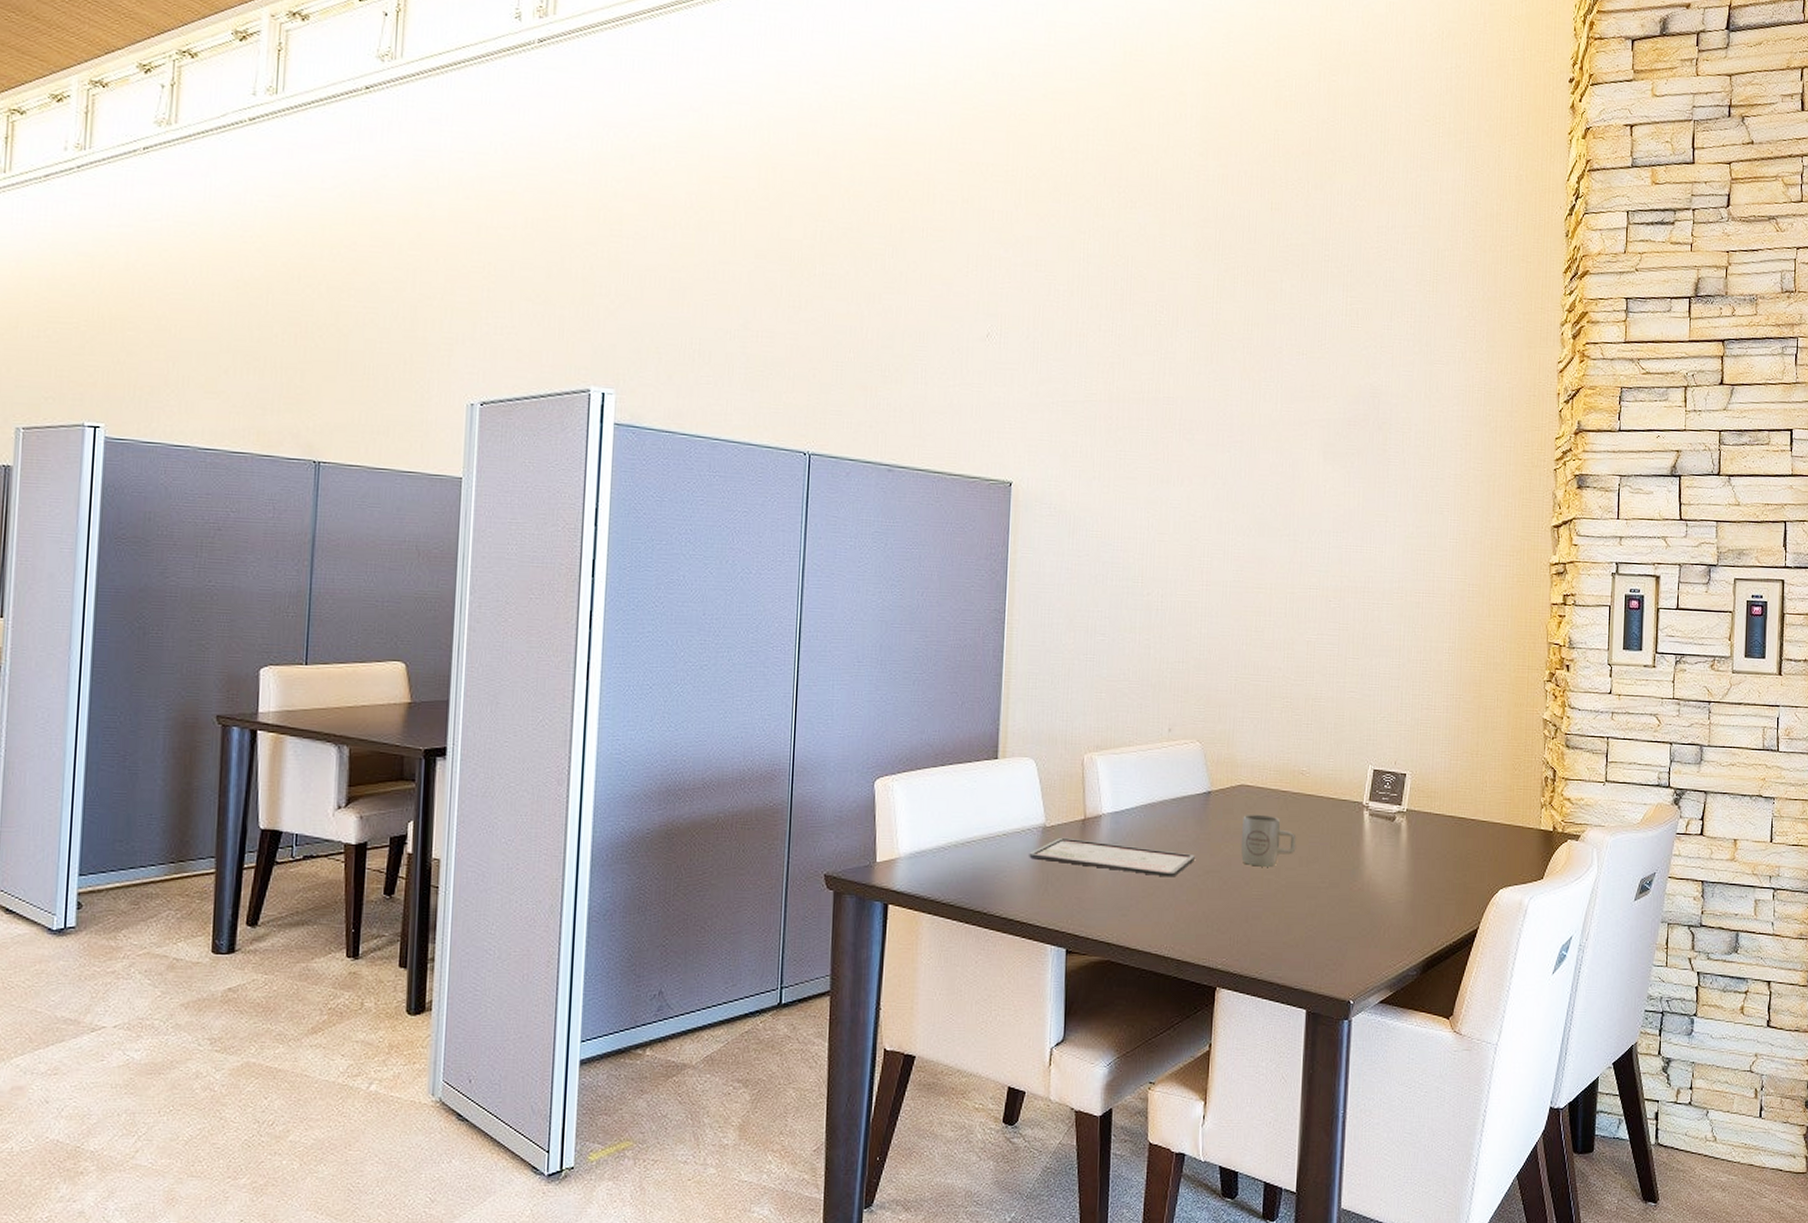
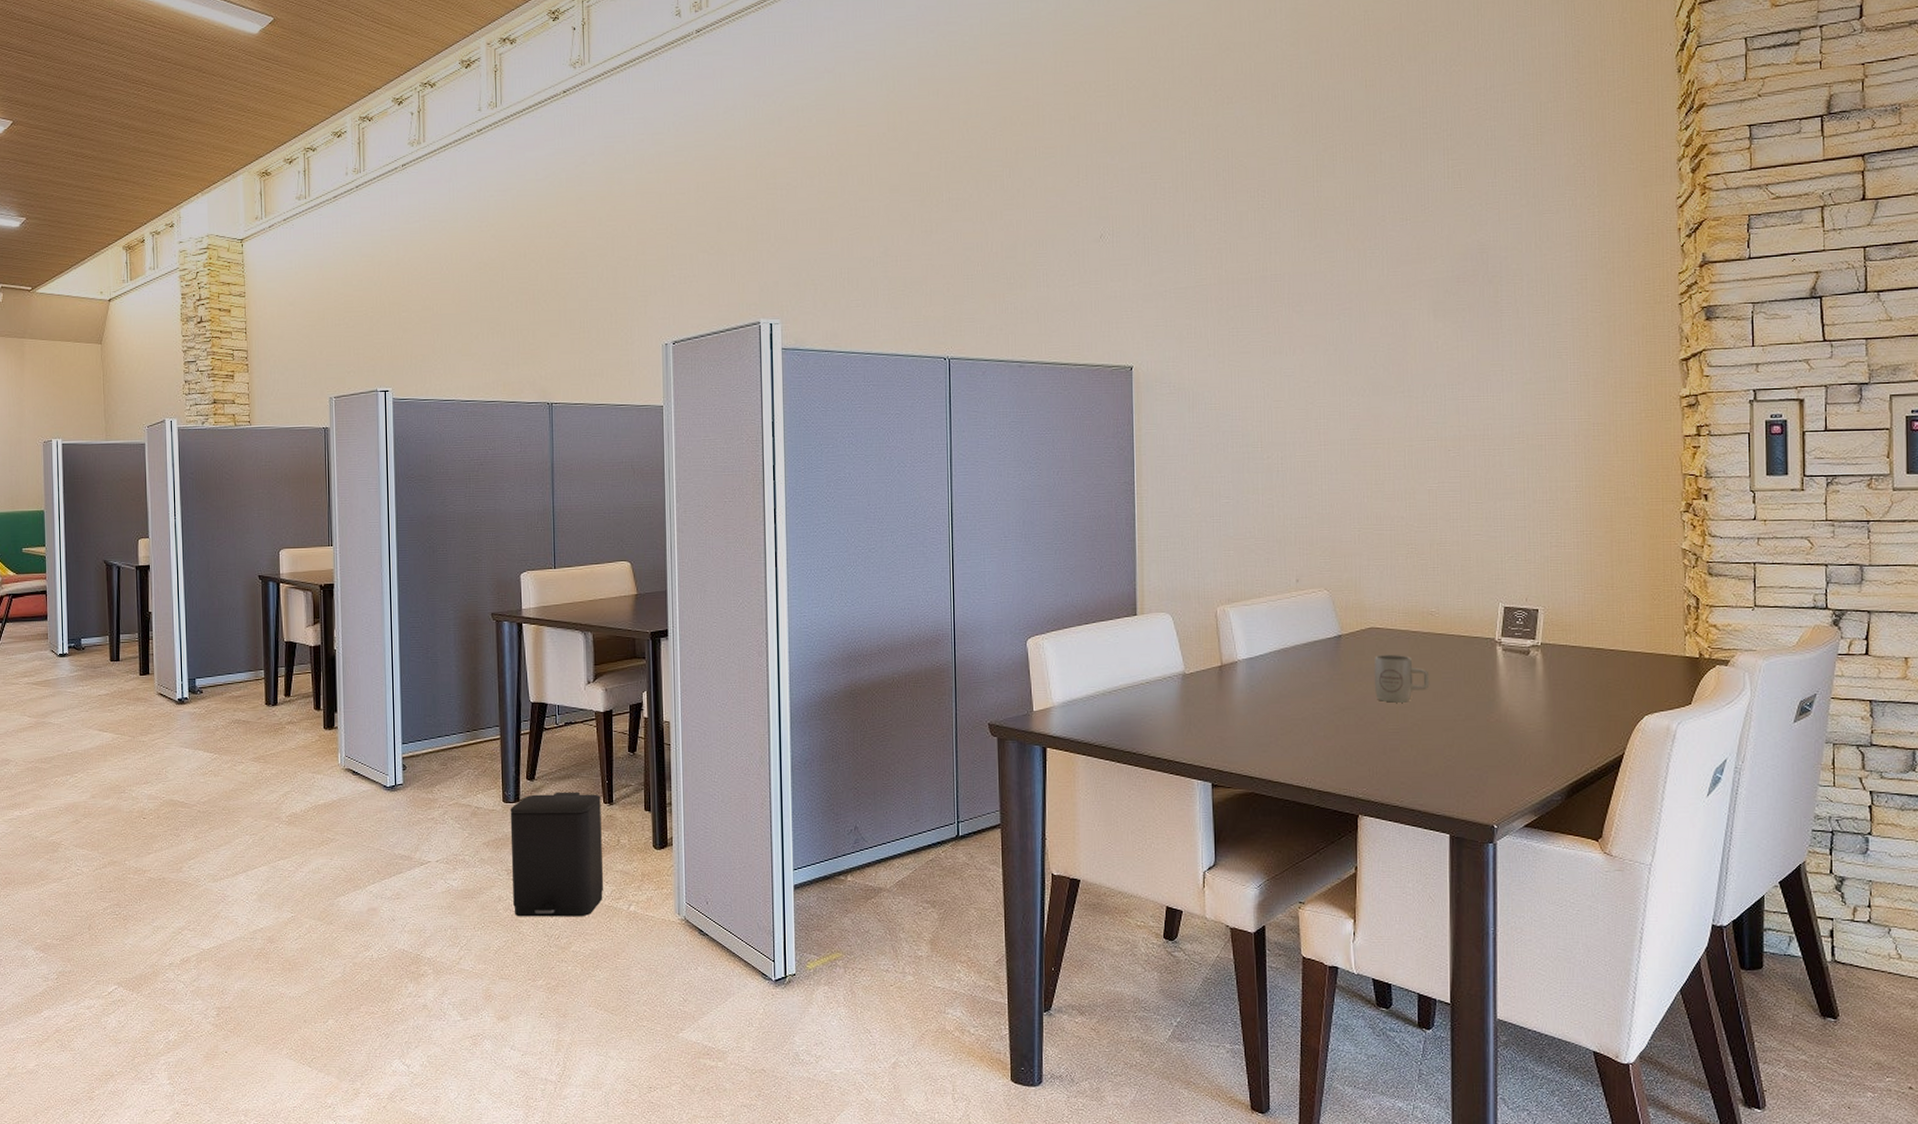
pedal bin: none [215,941,343,1098] -> present [510,791,604,917]
tablet: present [1029,837,1196,877] -> none [1171,683,1331,716]

